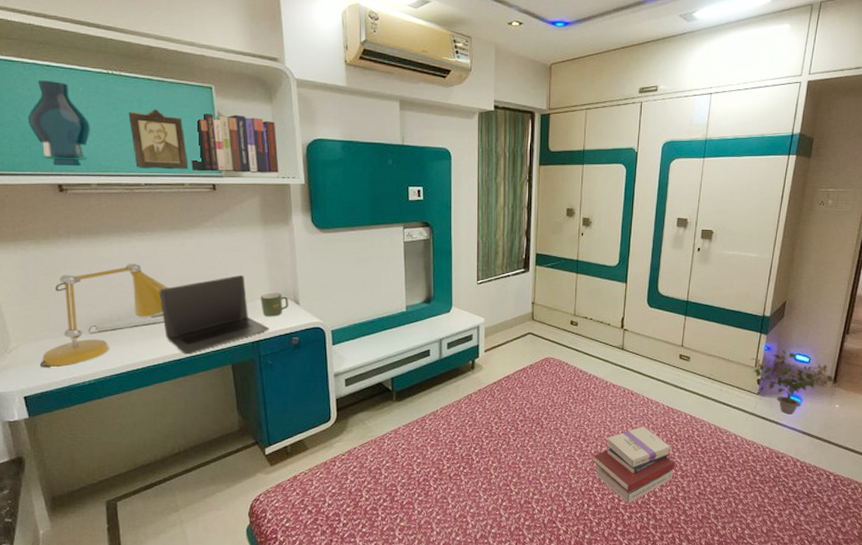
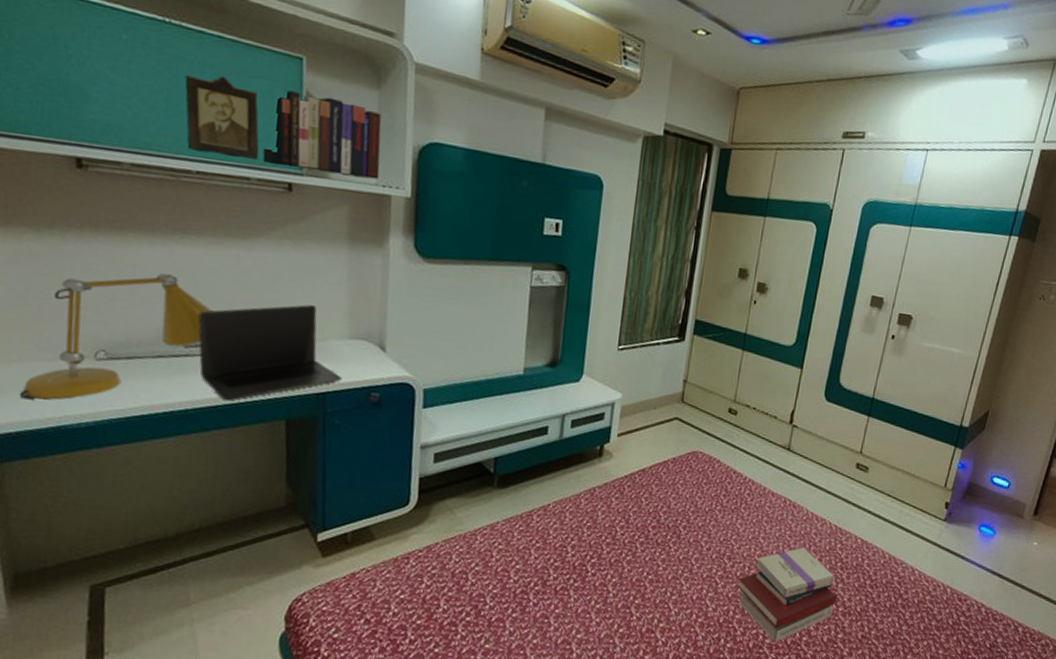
vase: present [27,81,91,167] -> none [43,18,132,138]
mug: present [261,293,288,318] -> none [334,332,372,365]
potted plant: present [750,349,835,415] -> none [940,469,1036,549]

